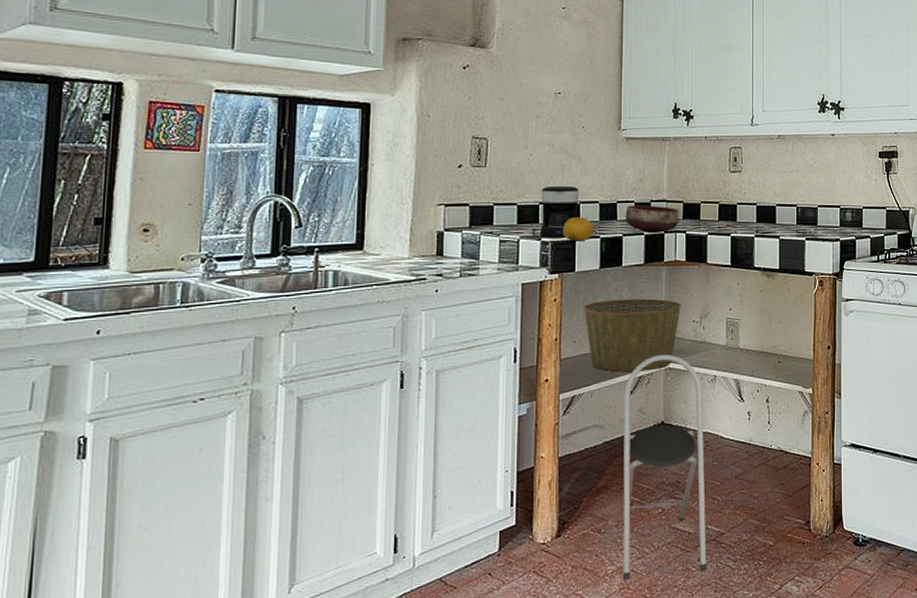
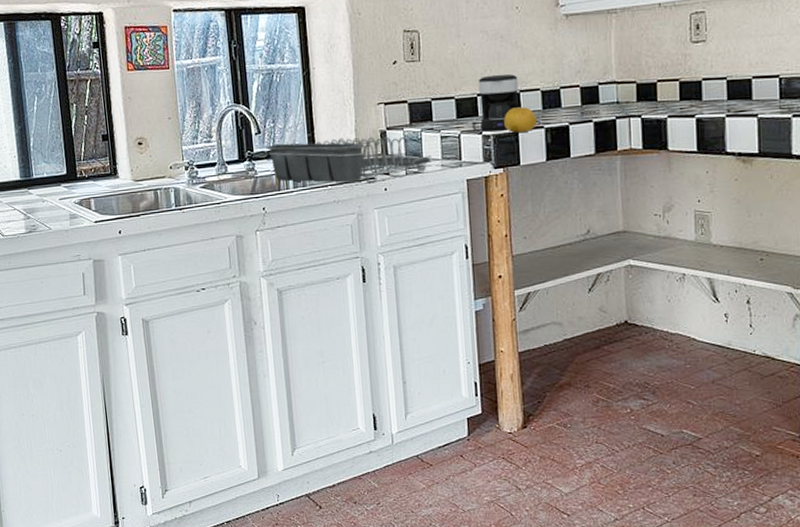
dish rack: none [306,236,488,284] -> present [266,136,432,184]
basket: present [584,298,681,372] -> none [533,191,640,269]
step stool: present [621,354,707,580] -> none [582,250,683,475]
bowl: present [625,205,679,233] -> none [570,88,633,120]

